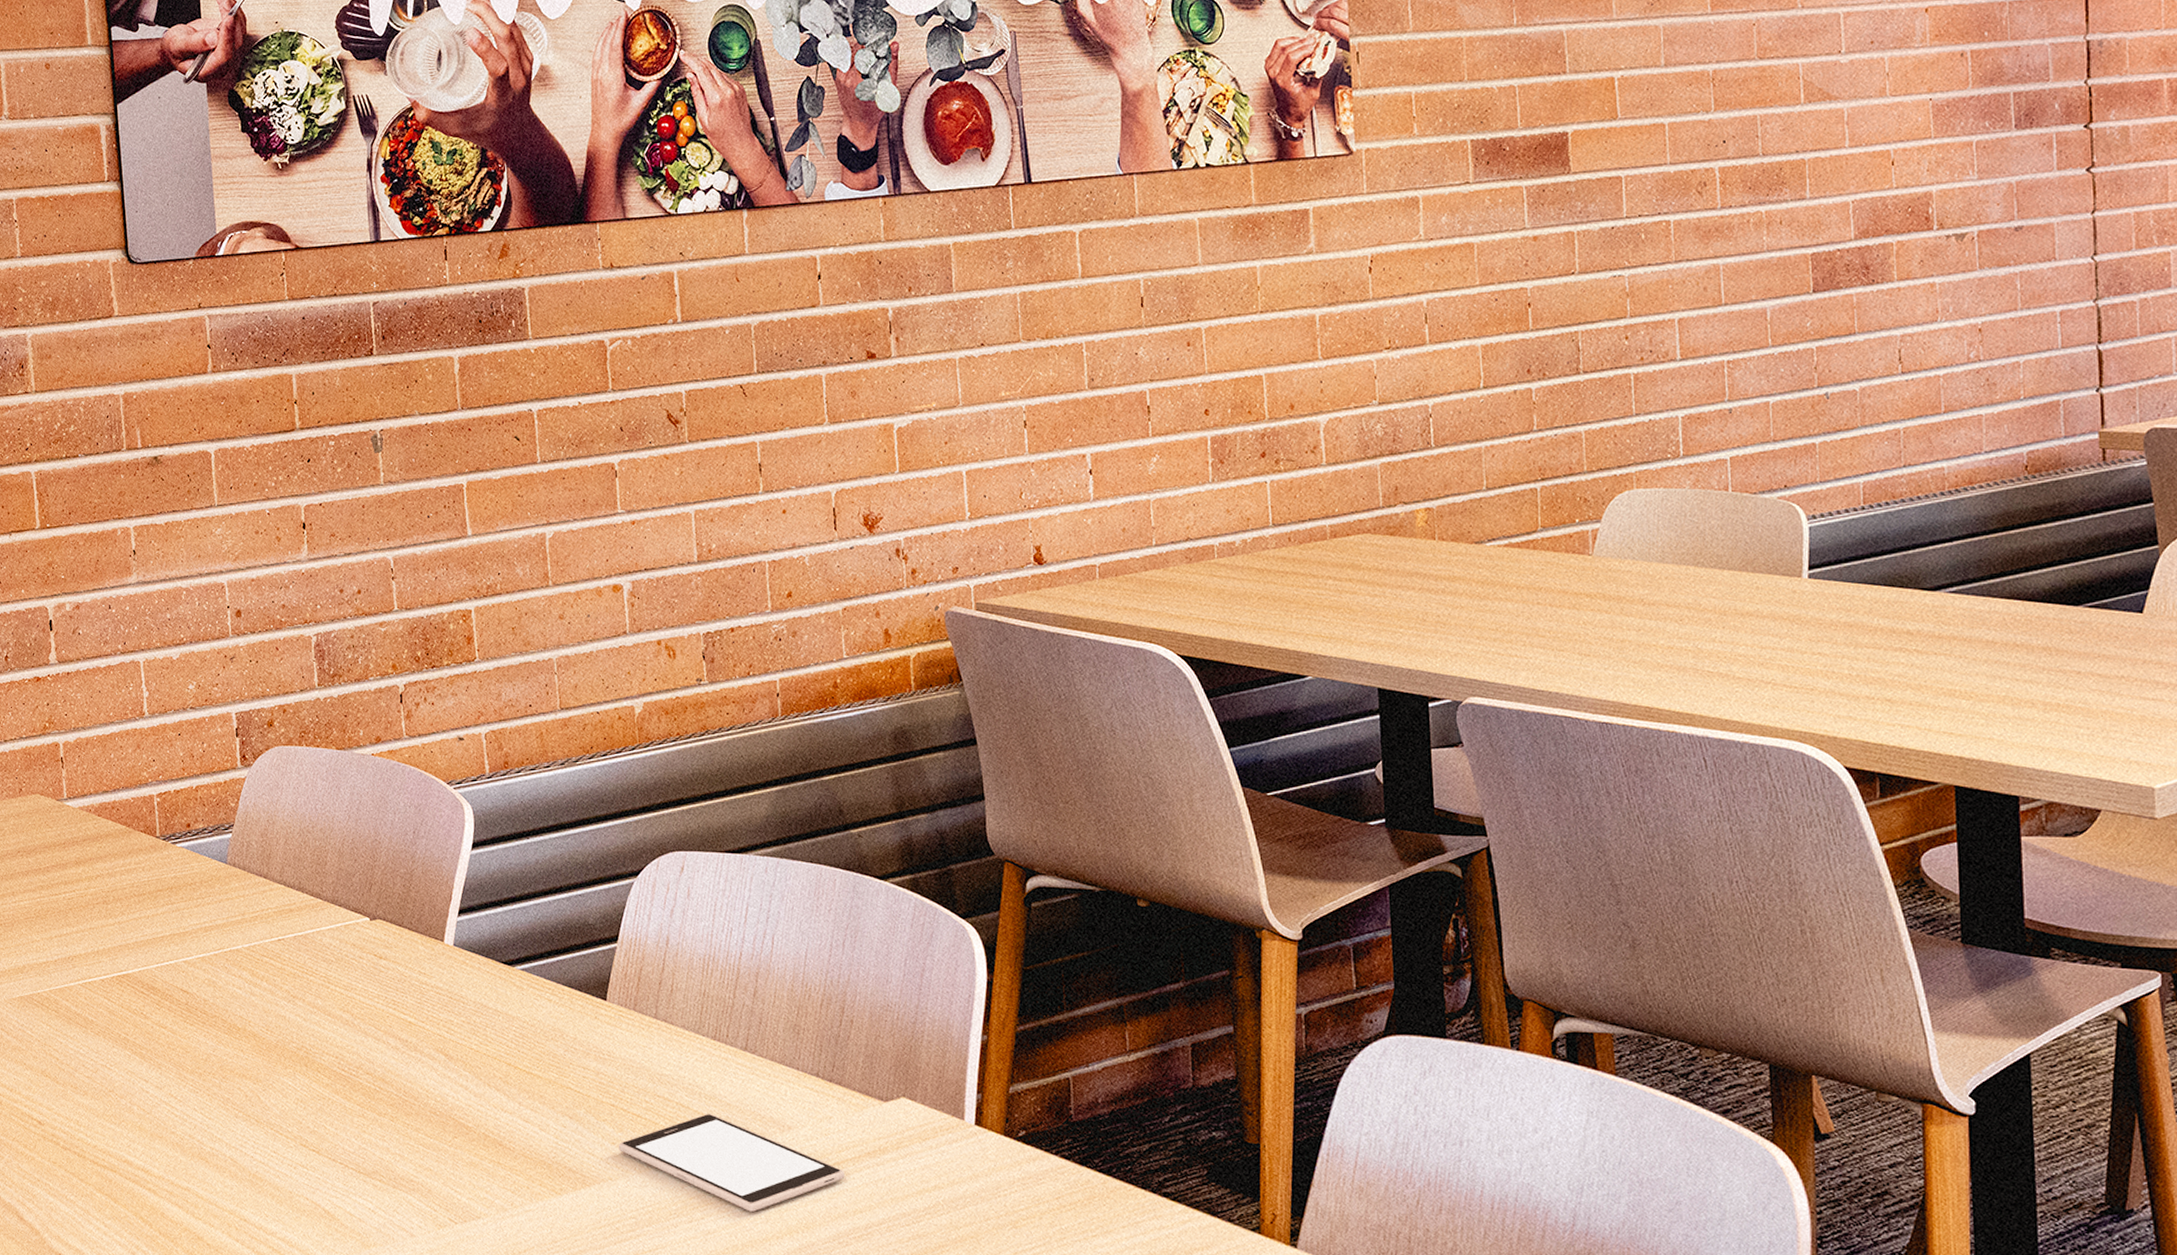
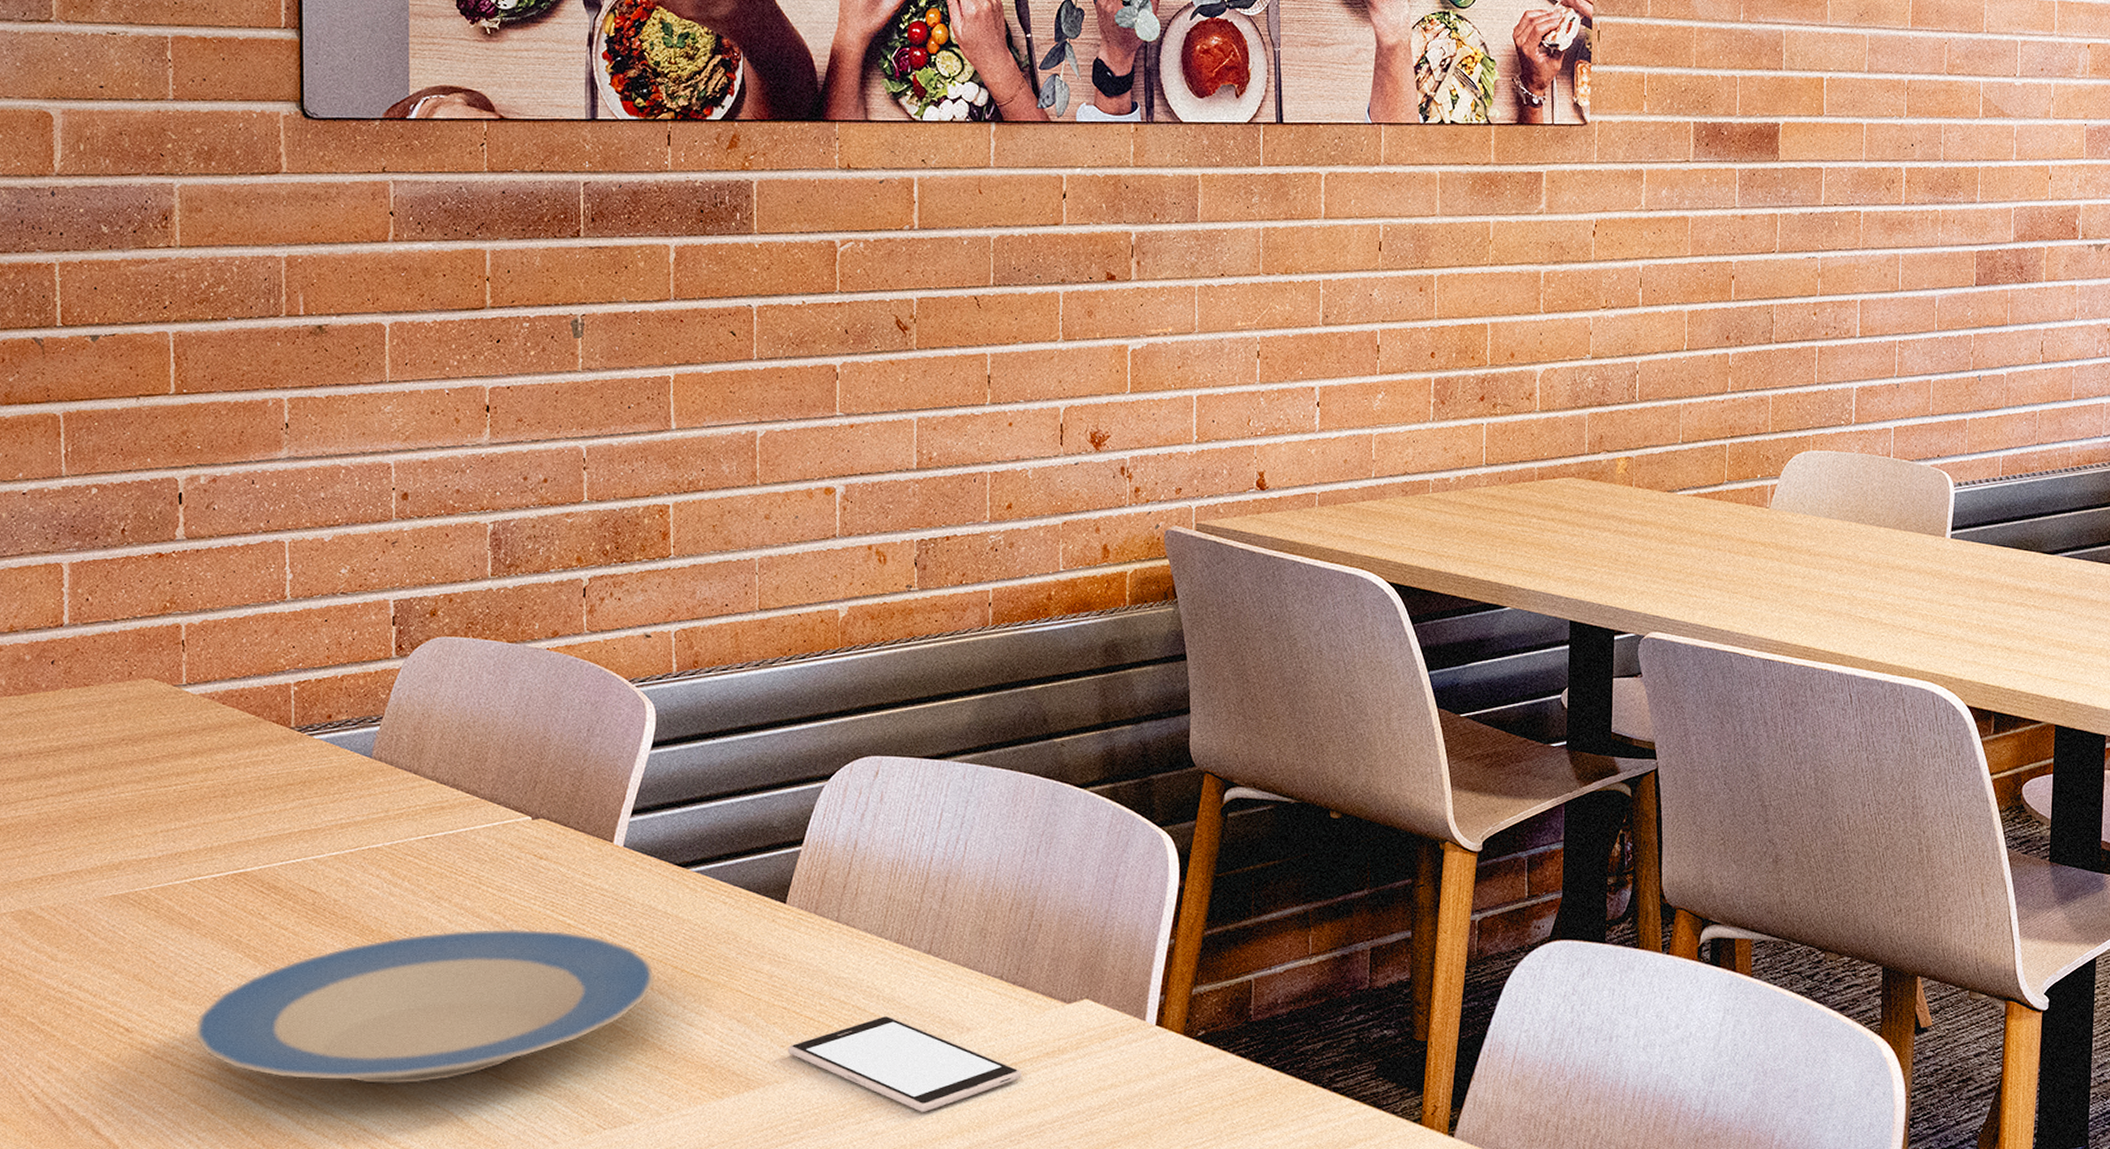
plate: none [95,1026,491,1177] -> present [194,929,655,1085]

